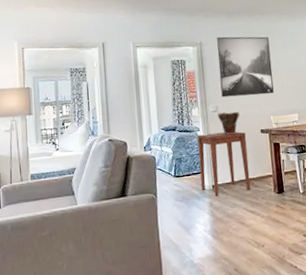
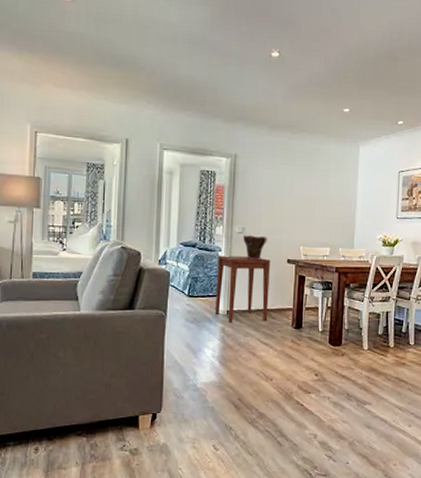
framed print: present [216,36,275,98] -> none [250,151,311,222]

